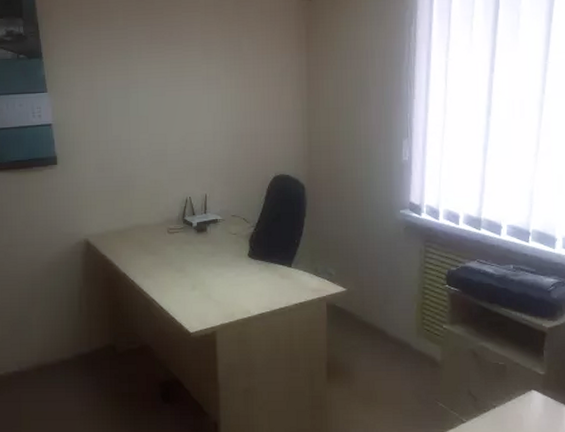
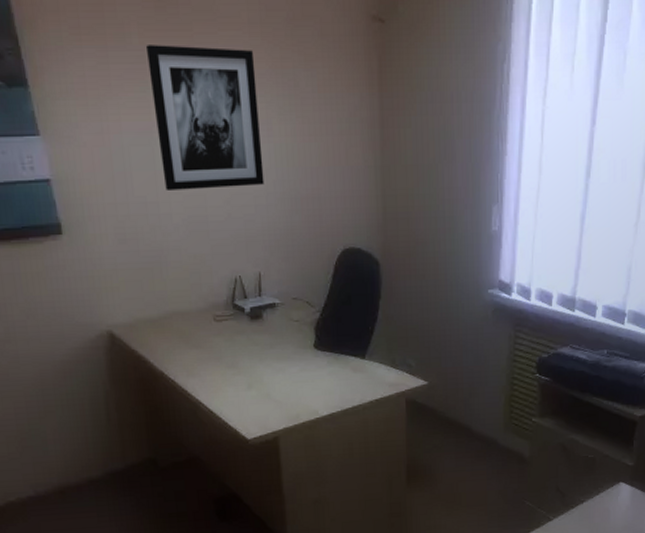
wall art: none [128,24,213,131] -> present [145,45,265,190]

